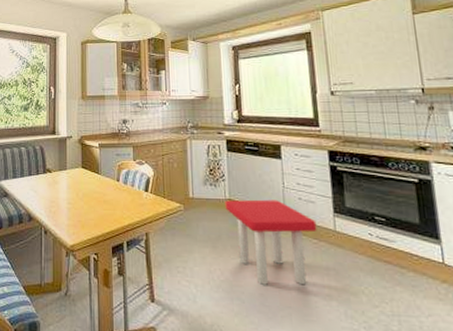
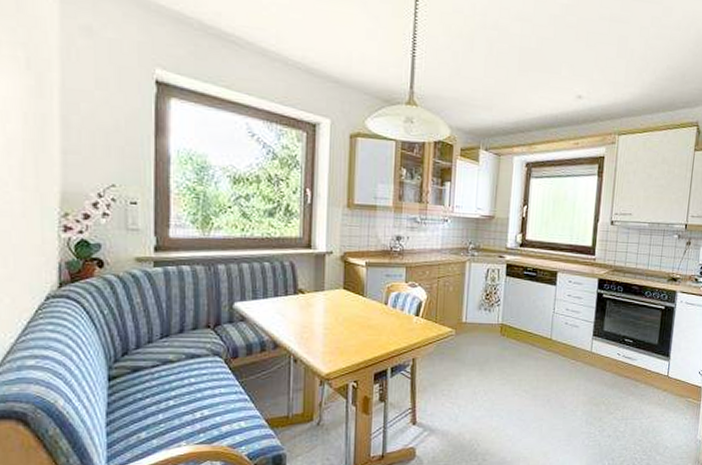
stool: present [225,199,317,285] -> none [496,324,577,402]

